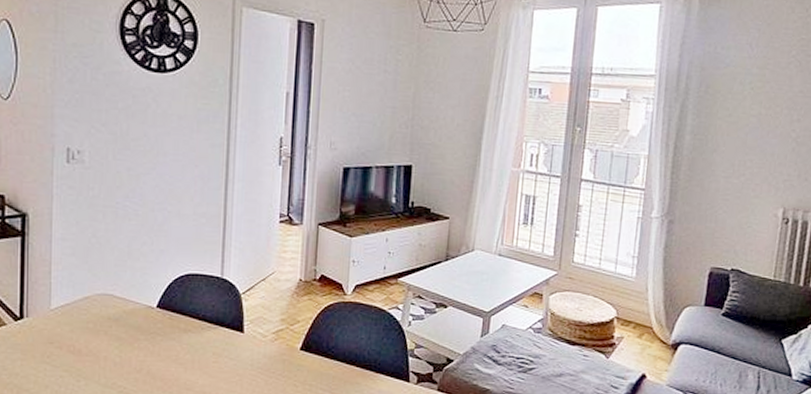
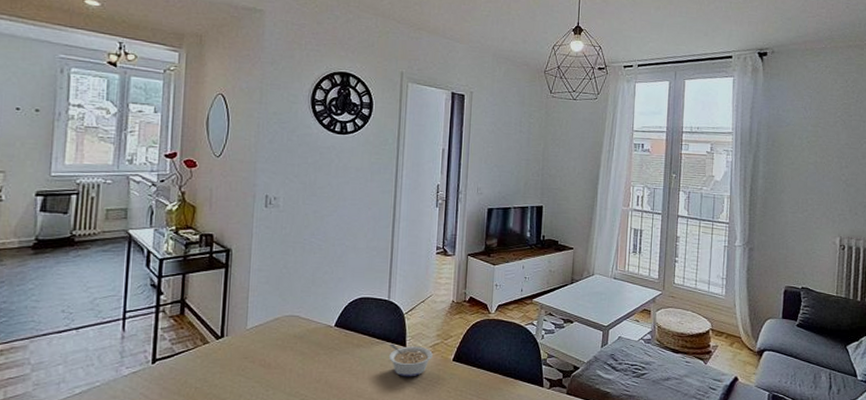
legume: none [222,329,276,368] -> present [388,343,433,377]

